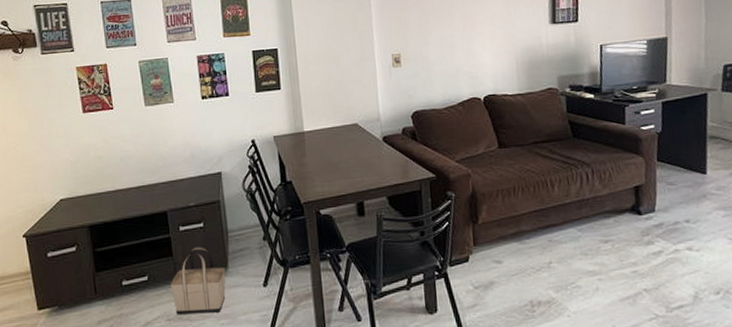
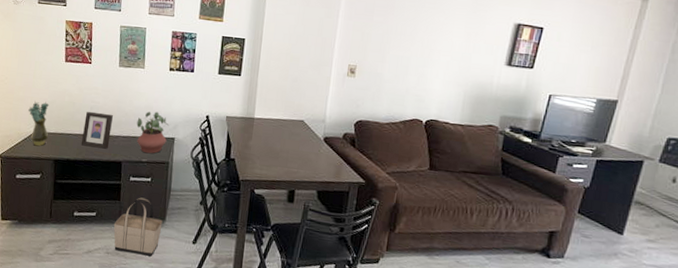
vase: none [49,162,78,215] -> present [28,100,49,147]
picture frame: none [116,160,149,203] -> present [81,111,113,149]
potted plant: none [176,147,213,196] -> present [136,111,168,154]

